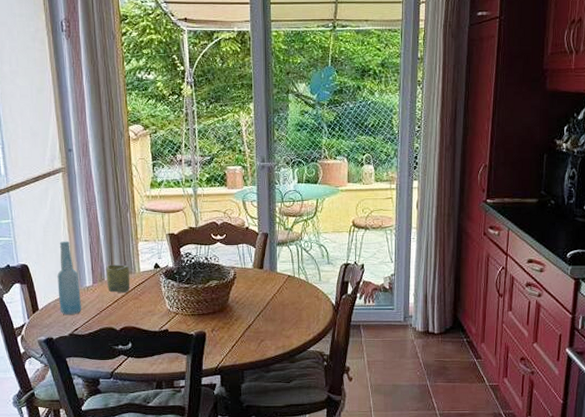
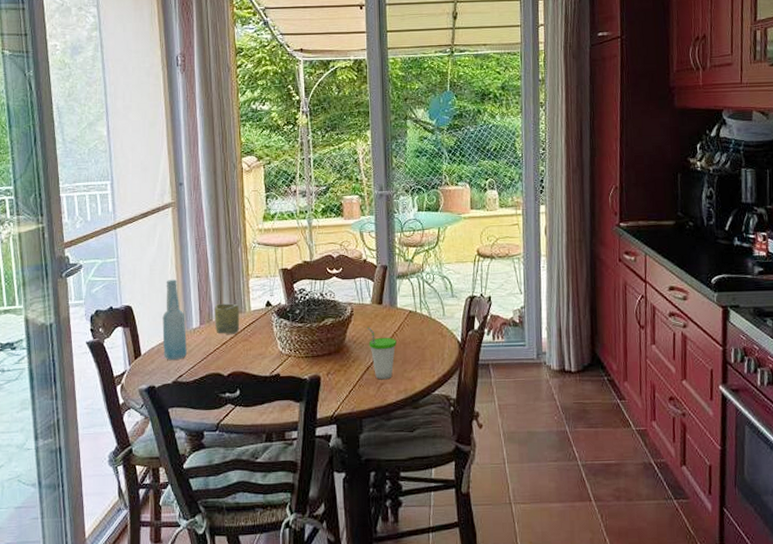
cup: none [249,289,276,337] -> present [367,327,397,380]

